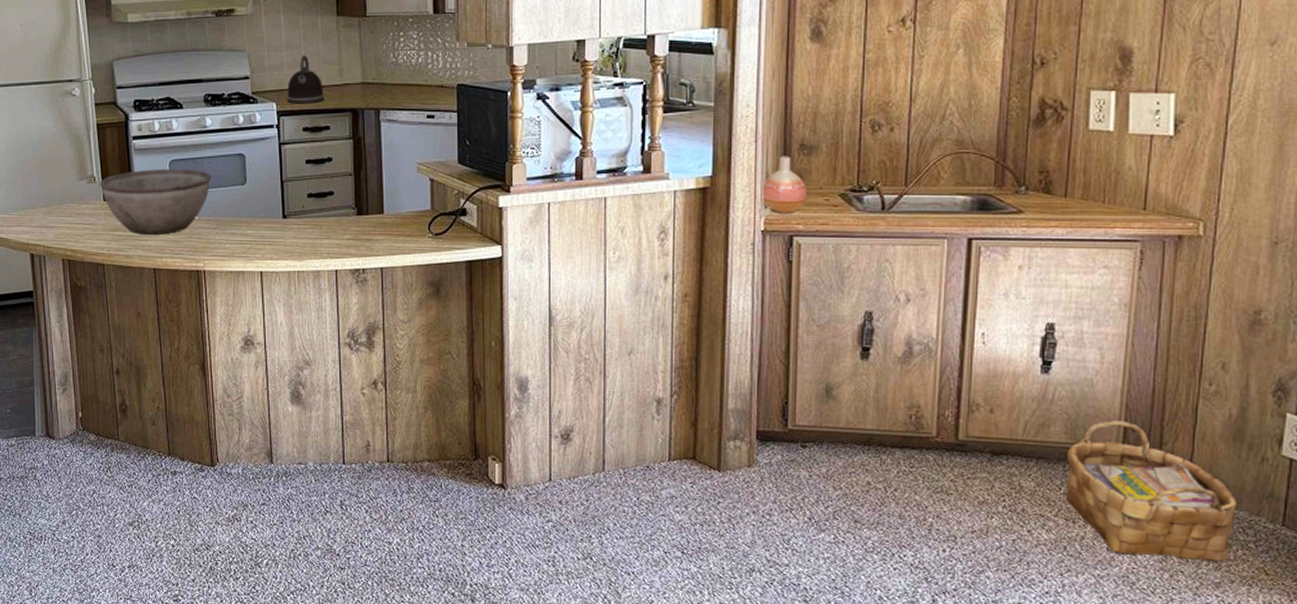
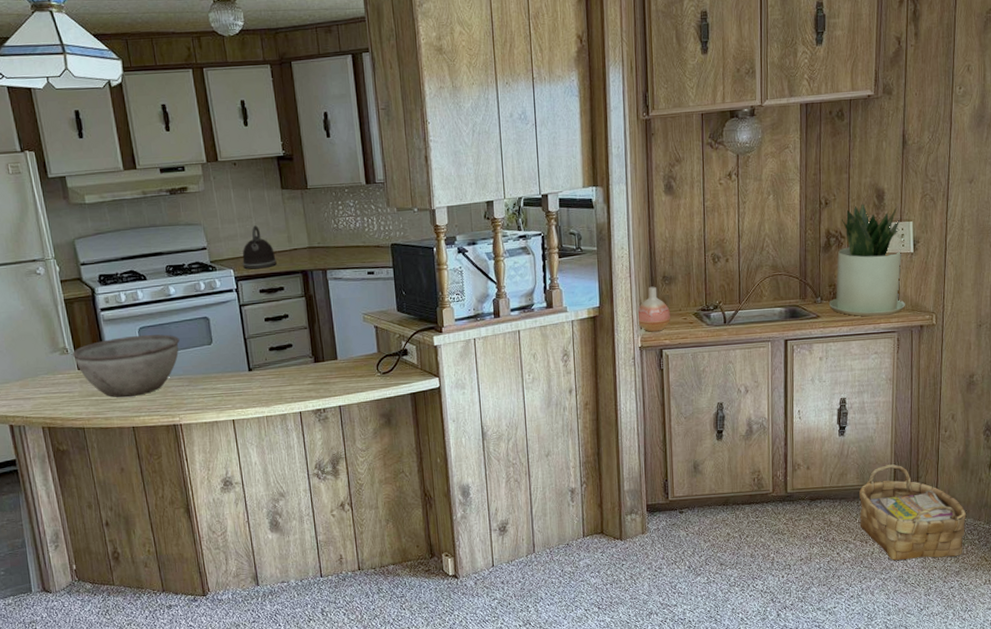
planter: none [1037,66,1157,218] -> present [828,203,906,317]

